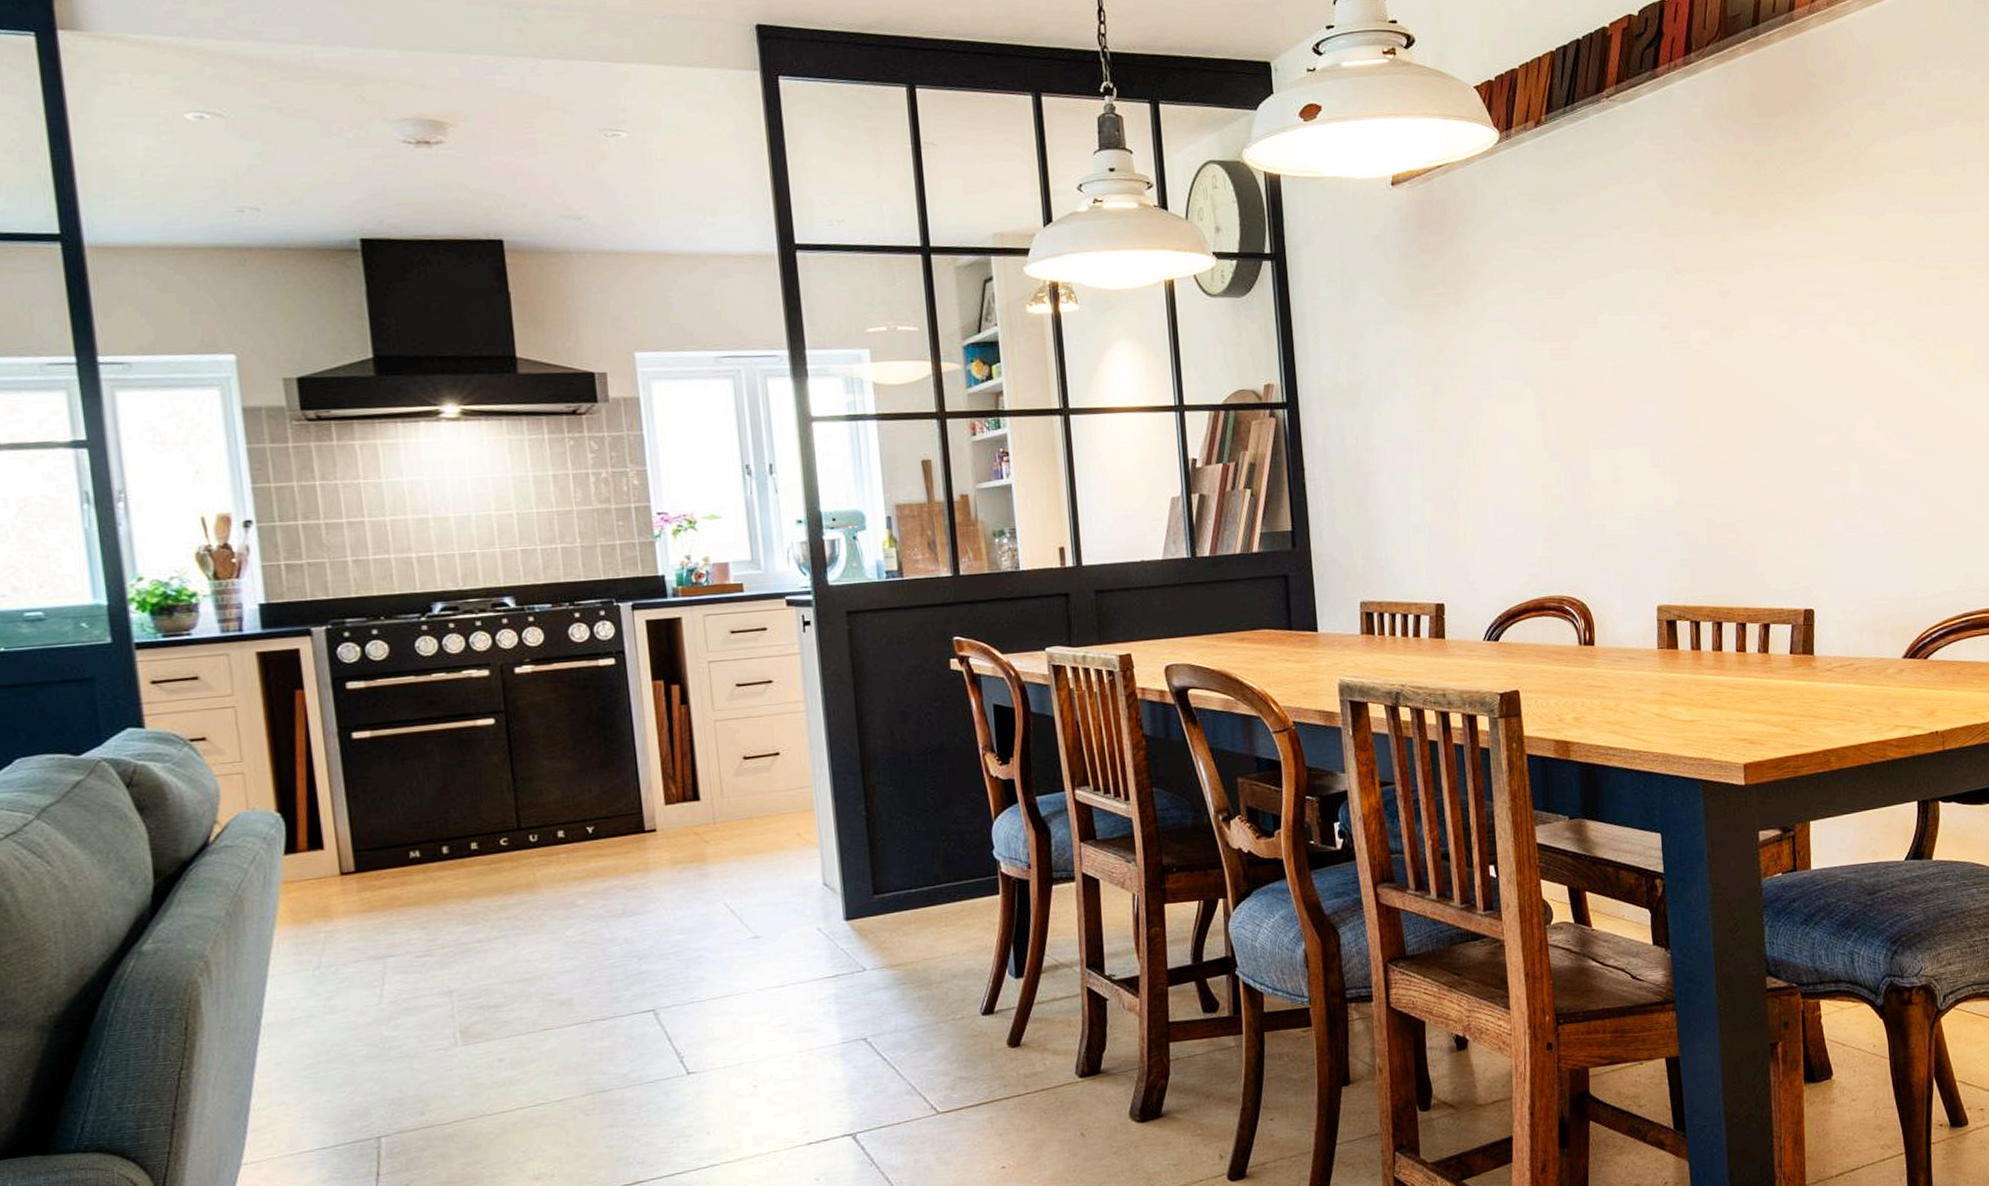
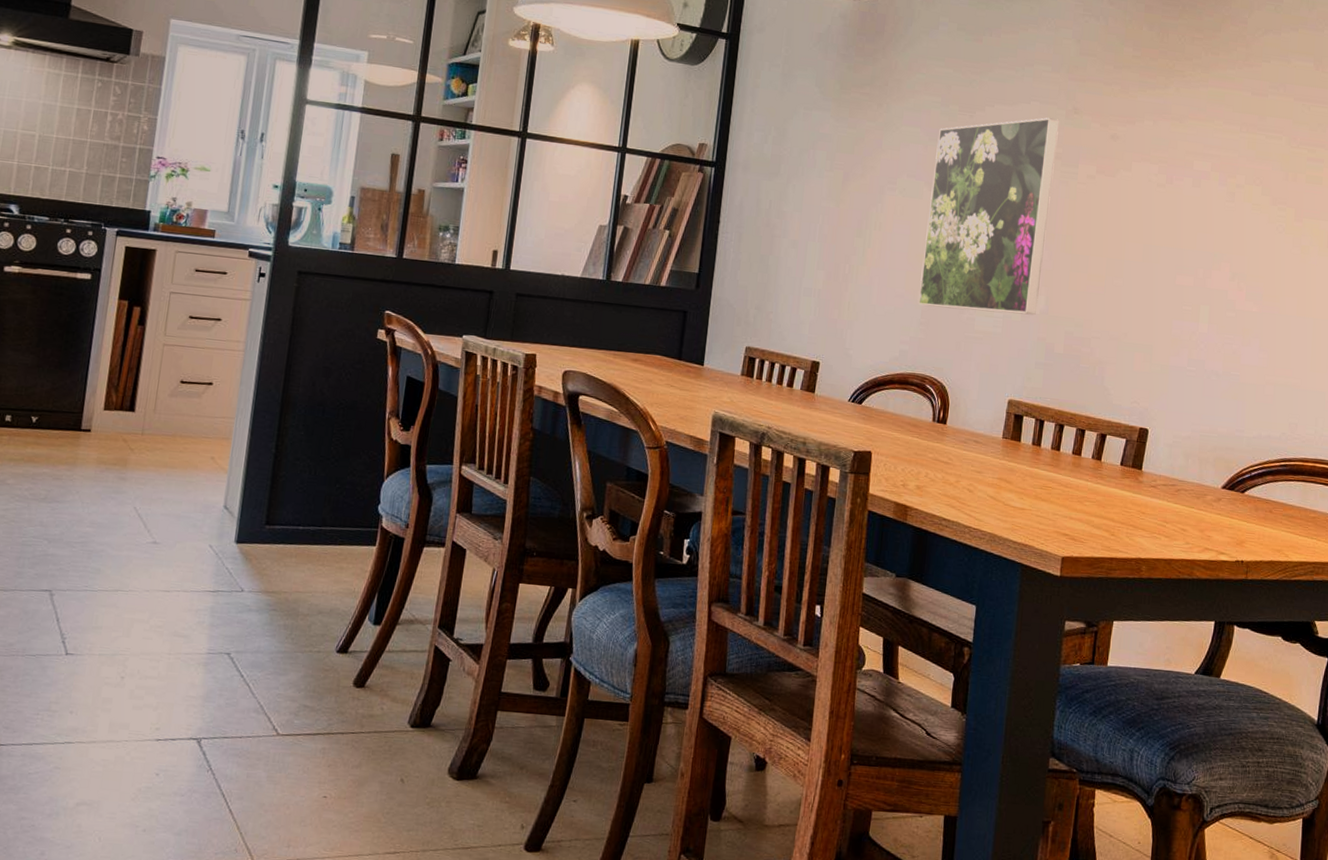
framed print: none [1529,283,1672,520] -> present [917,117,1059,316]

